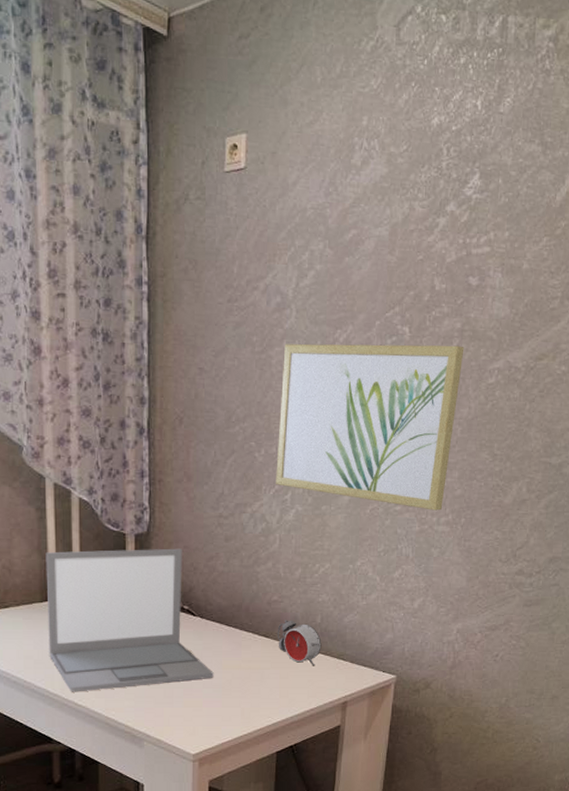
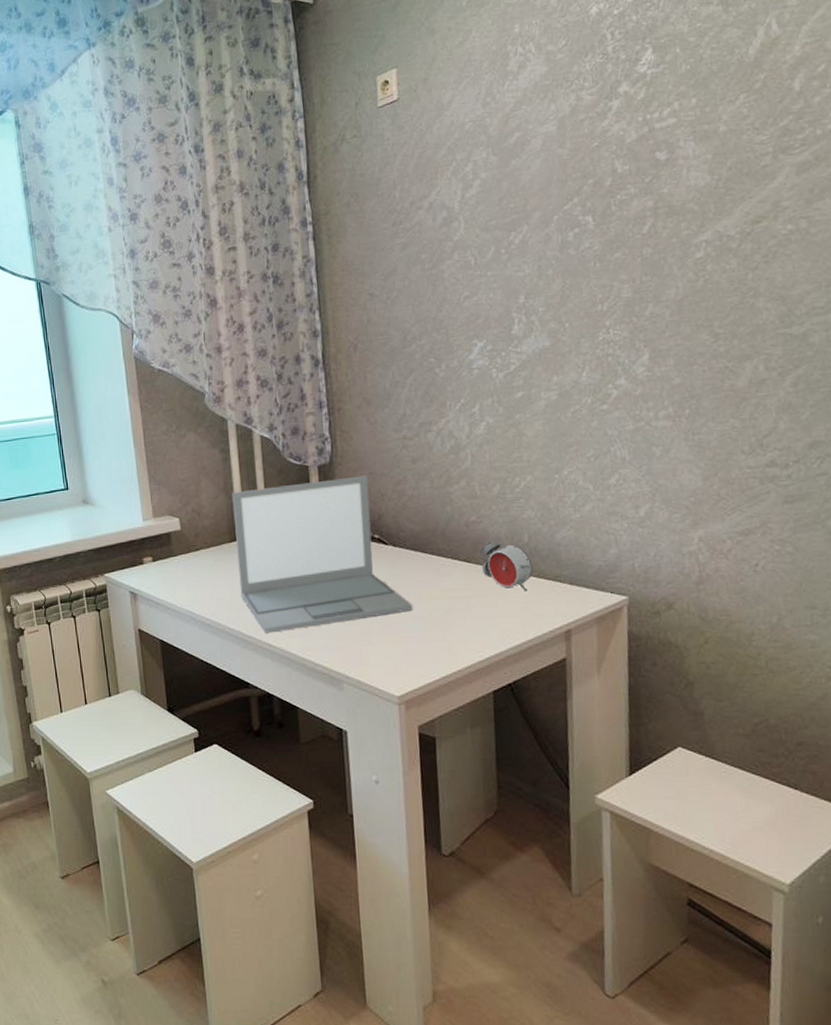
wall art: present [276,343,464,511] -> none [456,224,661,405]

